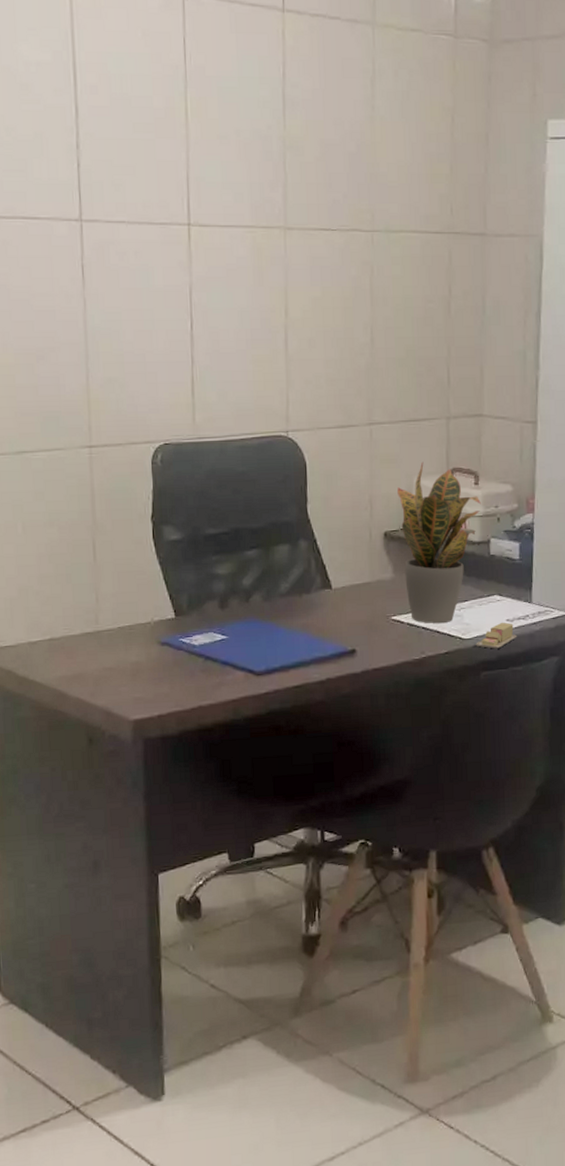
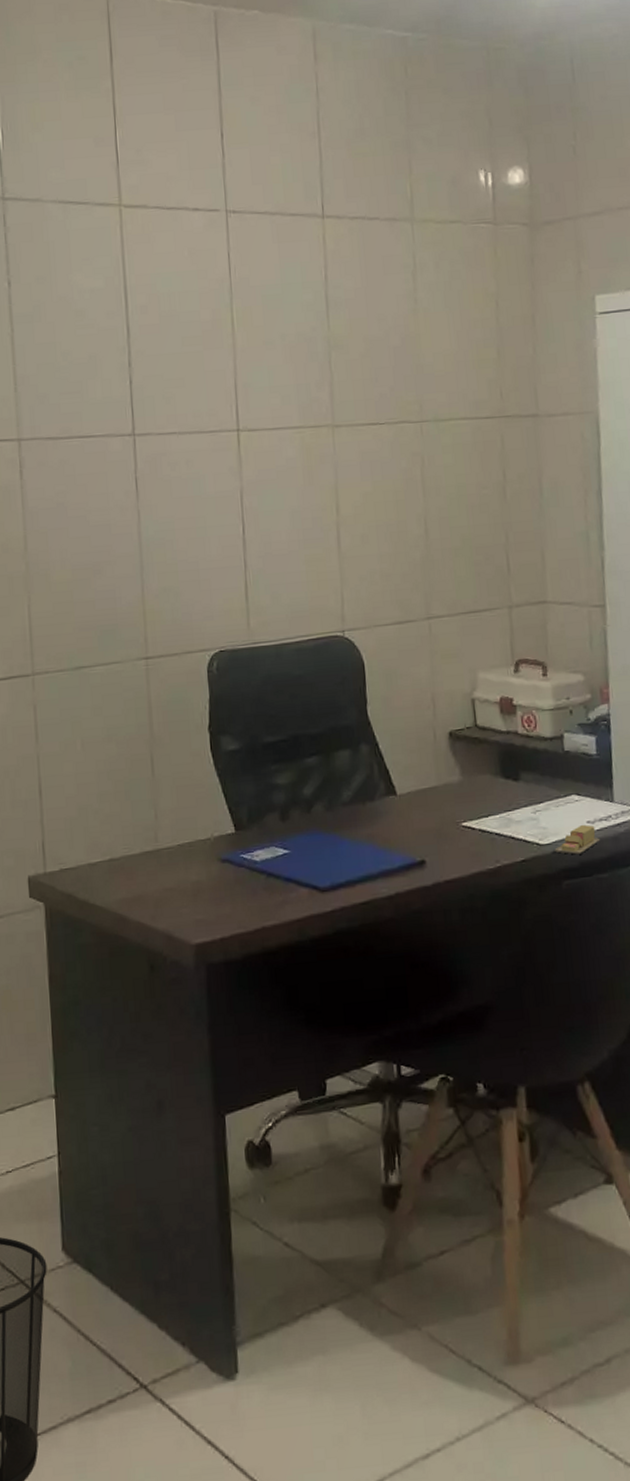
potted plant: present [397,461,481,623] -> none [461,654,551,829]

